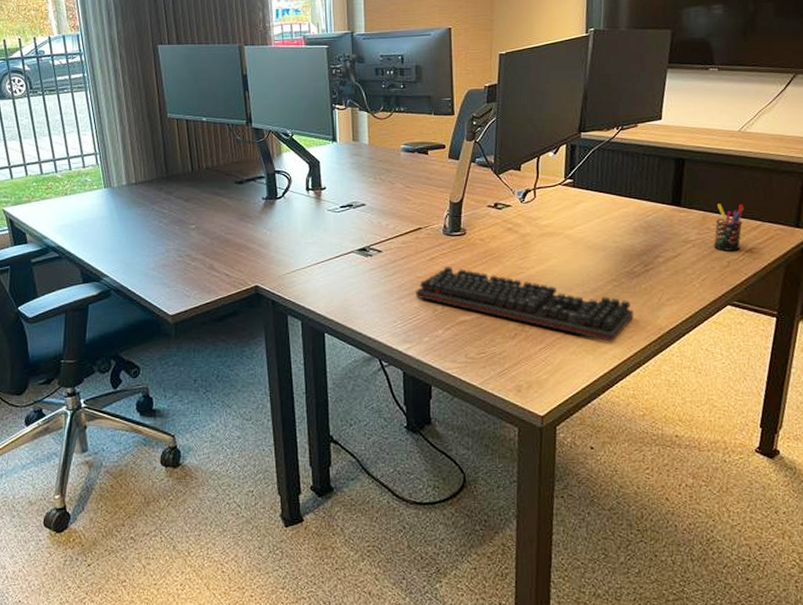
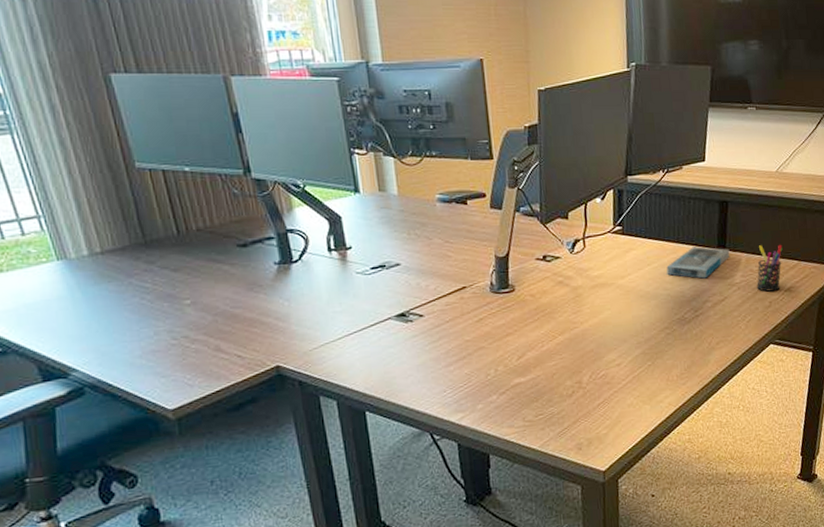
keyboard: present [416,266,634,342] -> none [465,327,687,391]
speaker: none [617,202,685,234] -> present [666,246,730,279]

